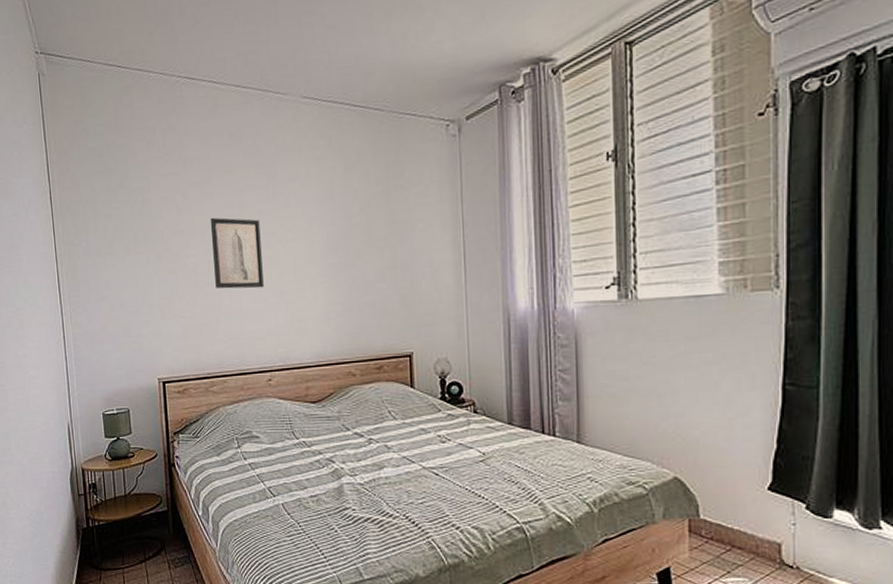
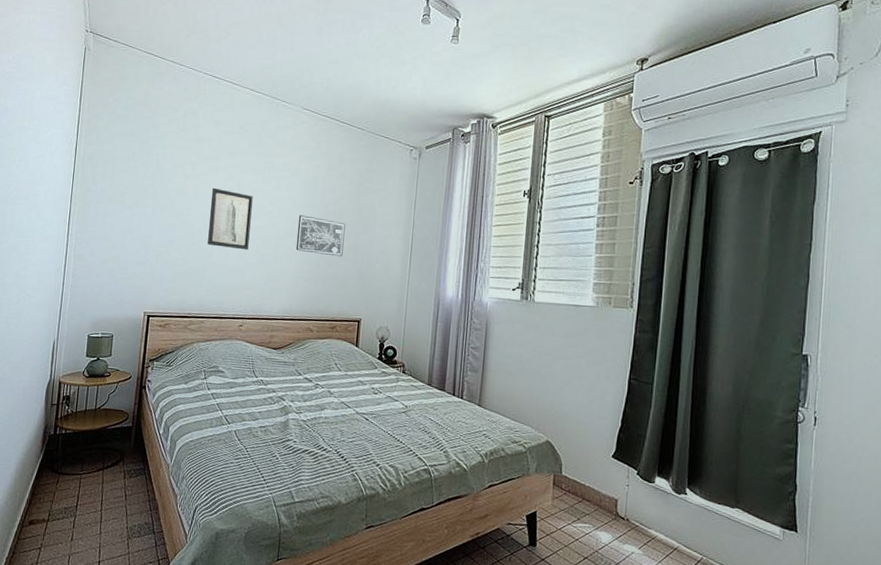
wall art: none [317,233,379,280] -> present [295,215,346,257]

